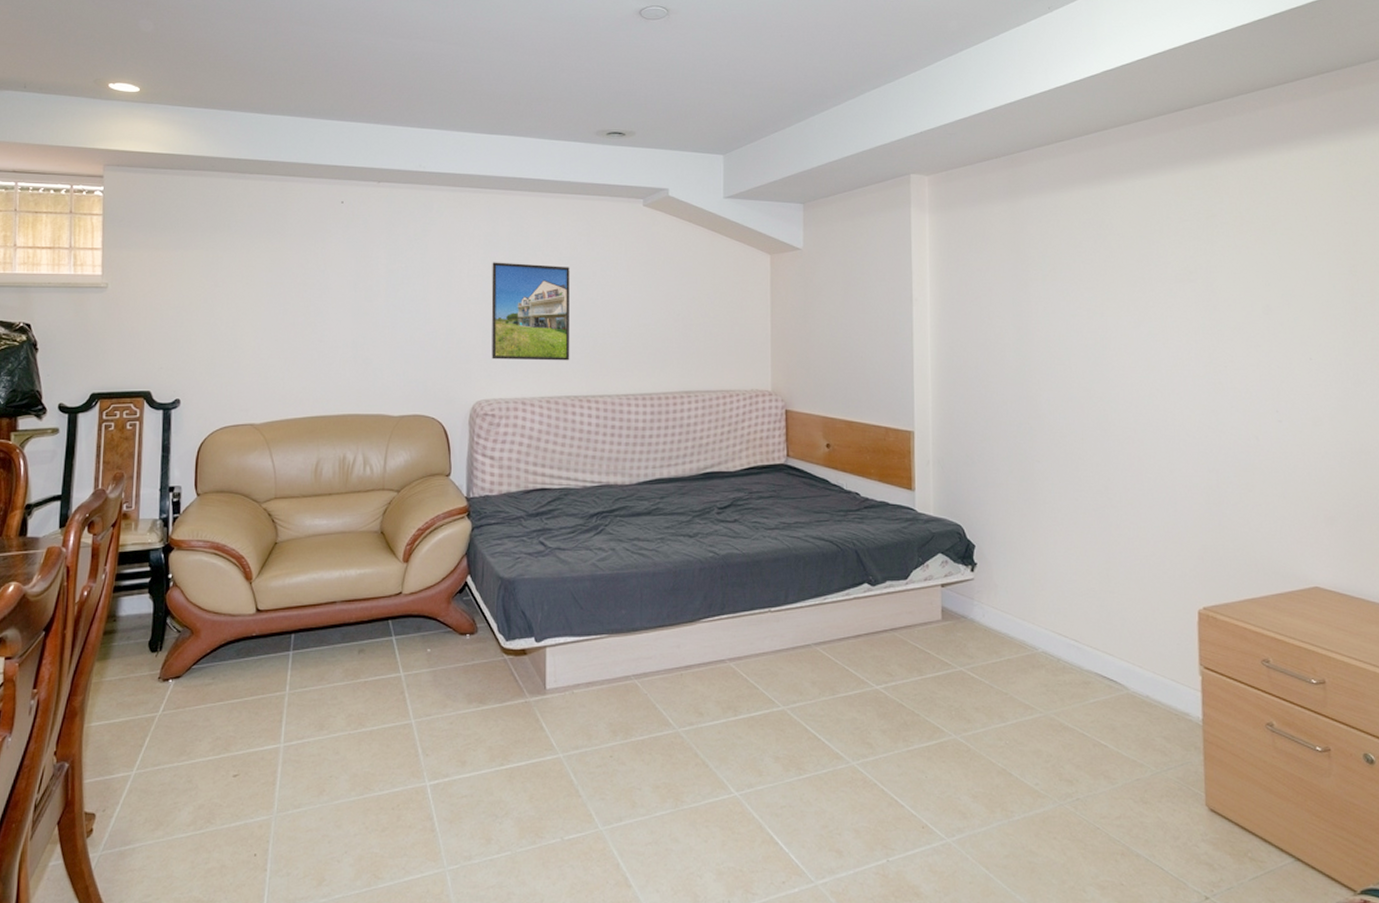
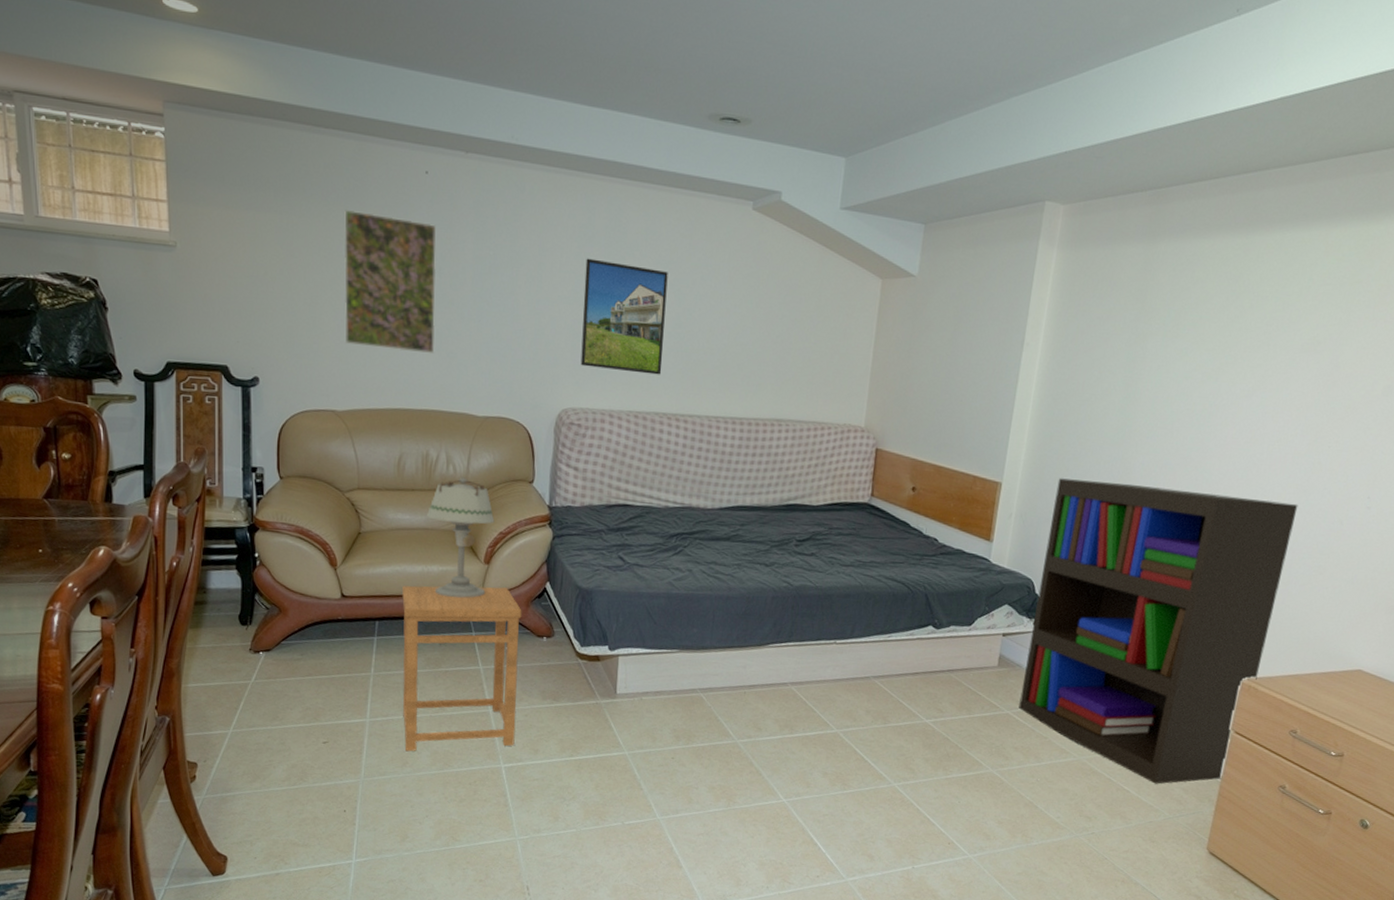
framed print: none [264,240,352,362] -> present [343,209,437,353]
side table: none [319,586,443,778] -> present [402,585,522,752]
table lamp: none [343,476,413,602] -> present [426,477,495,598]
bookshelf: none [969,420,1213,735] -> present [1019,478,1298,784]

